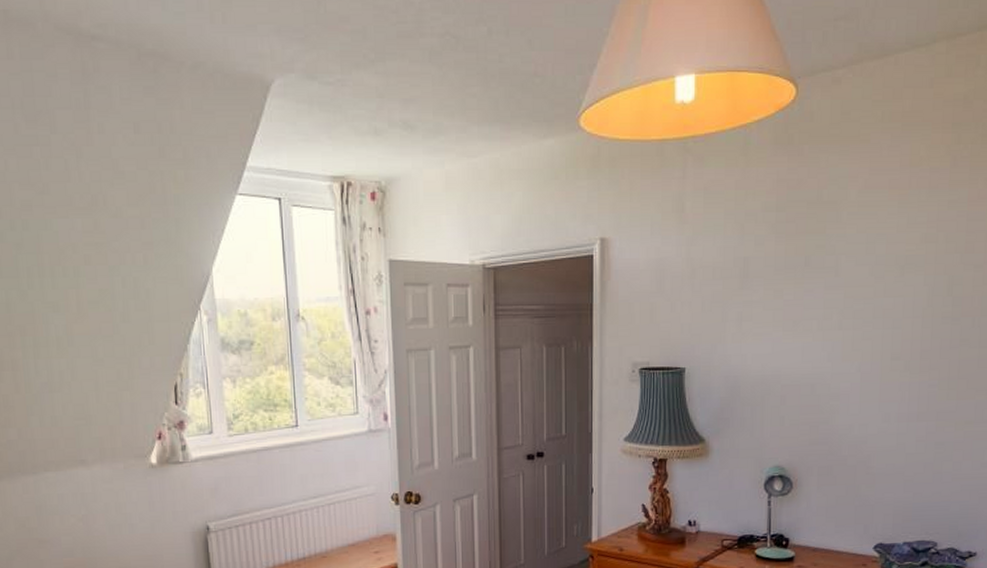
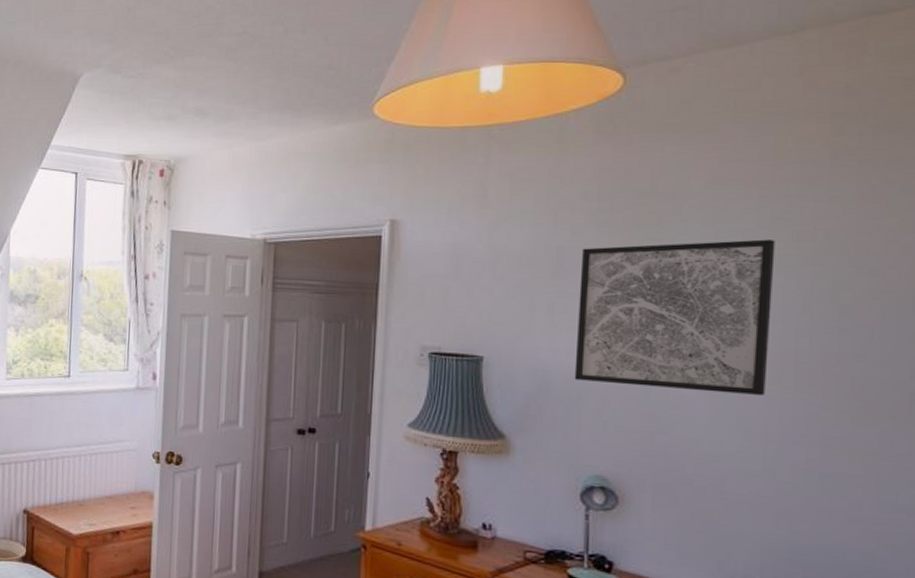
wall art: none [758,242,910,383] -> present [574,239,776,395]

